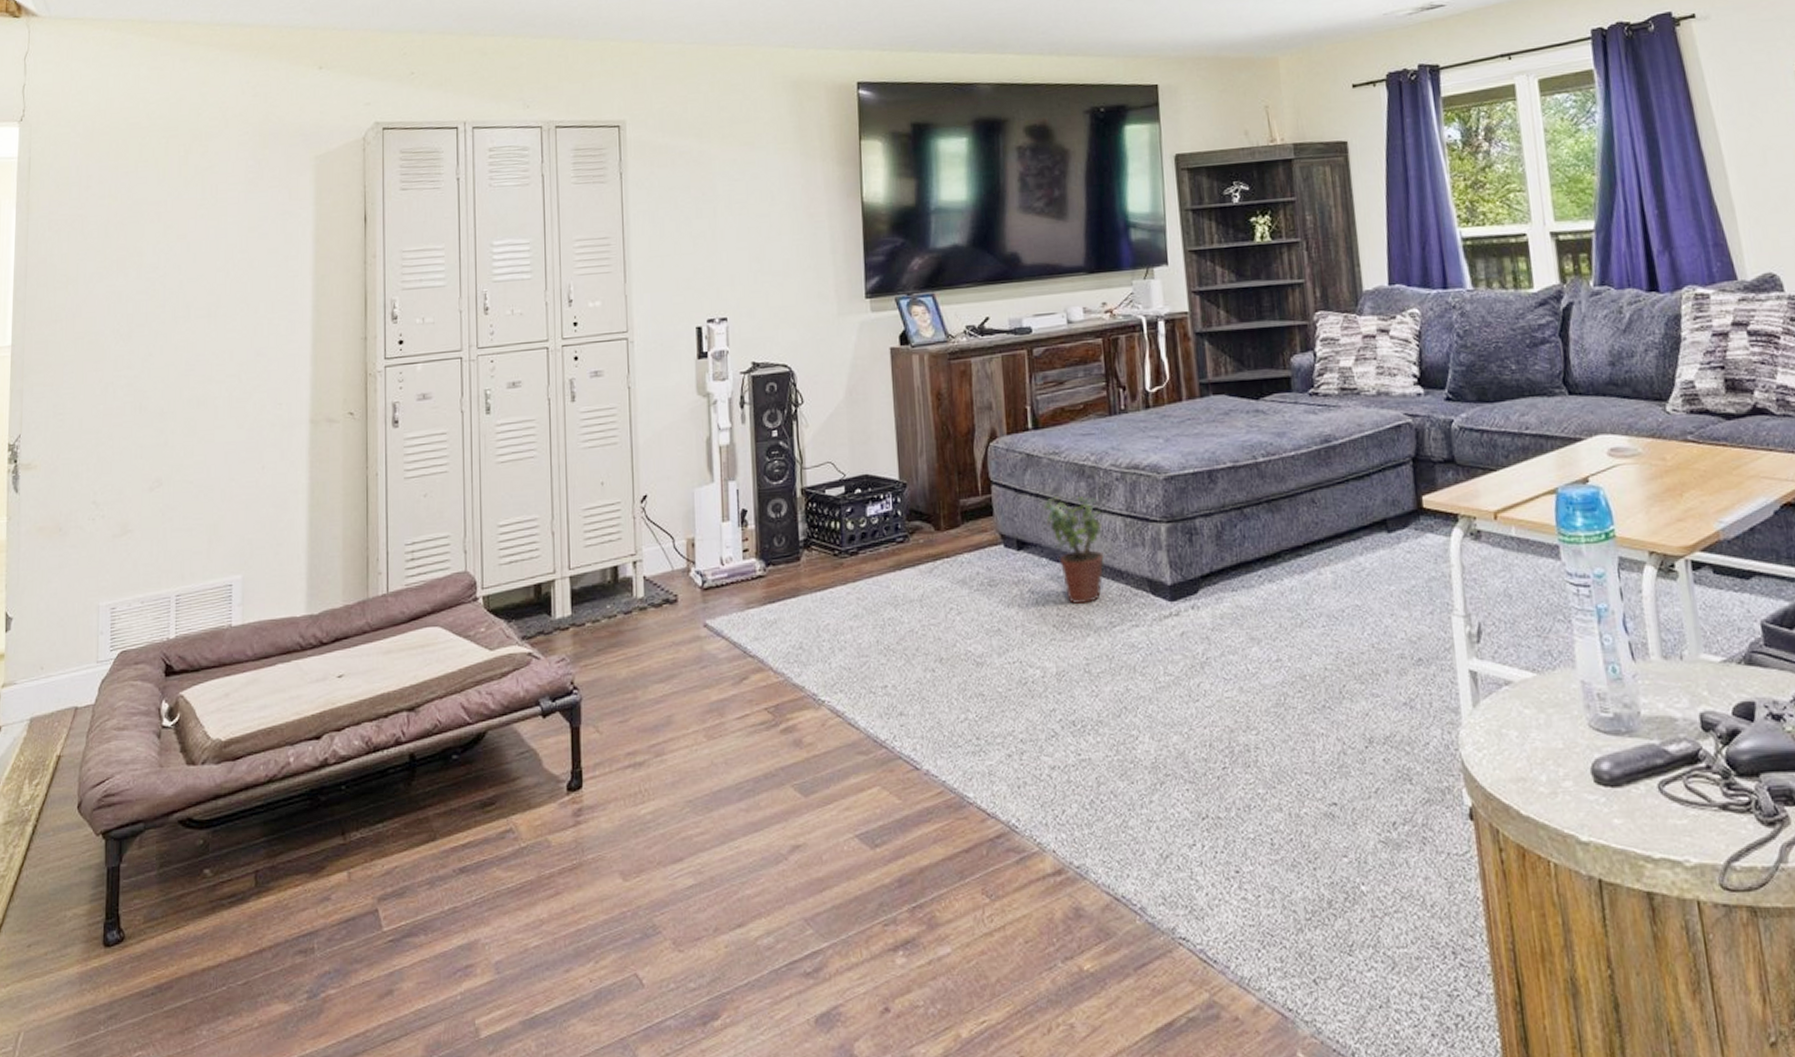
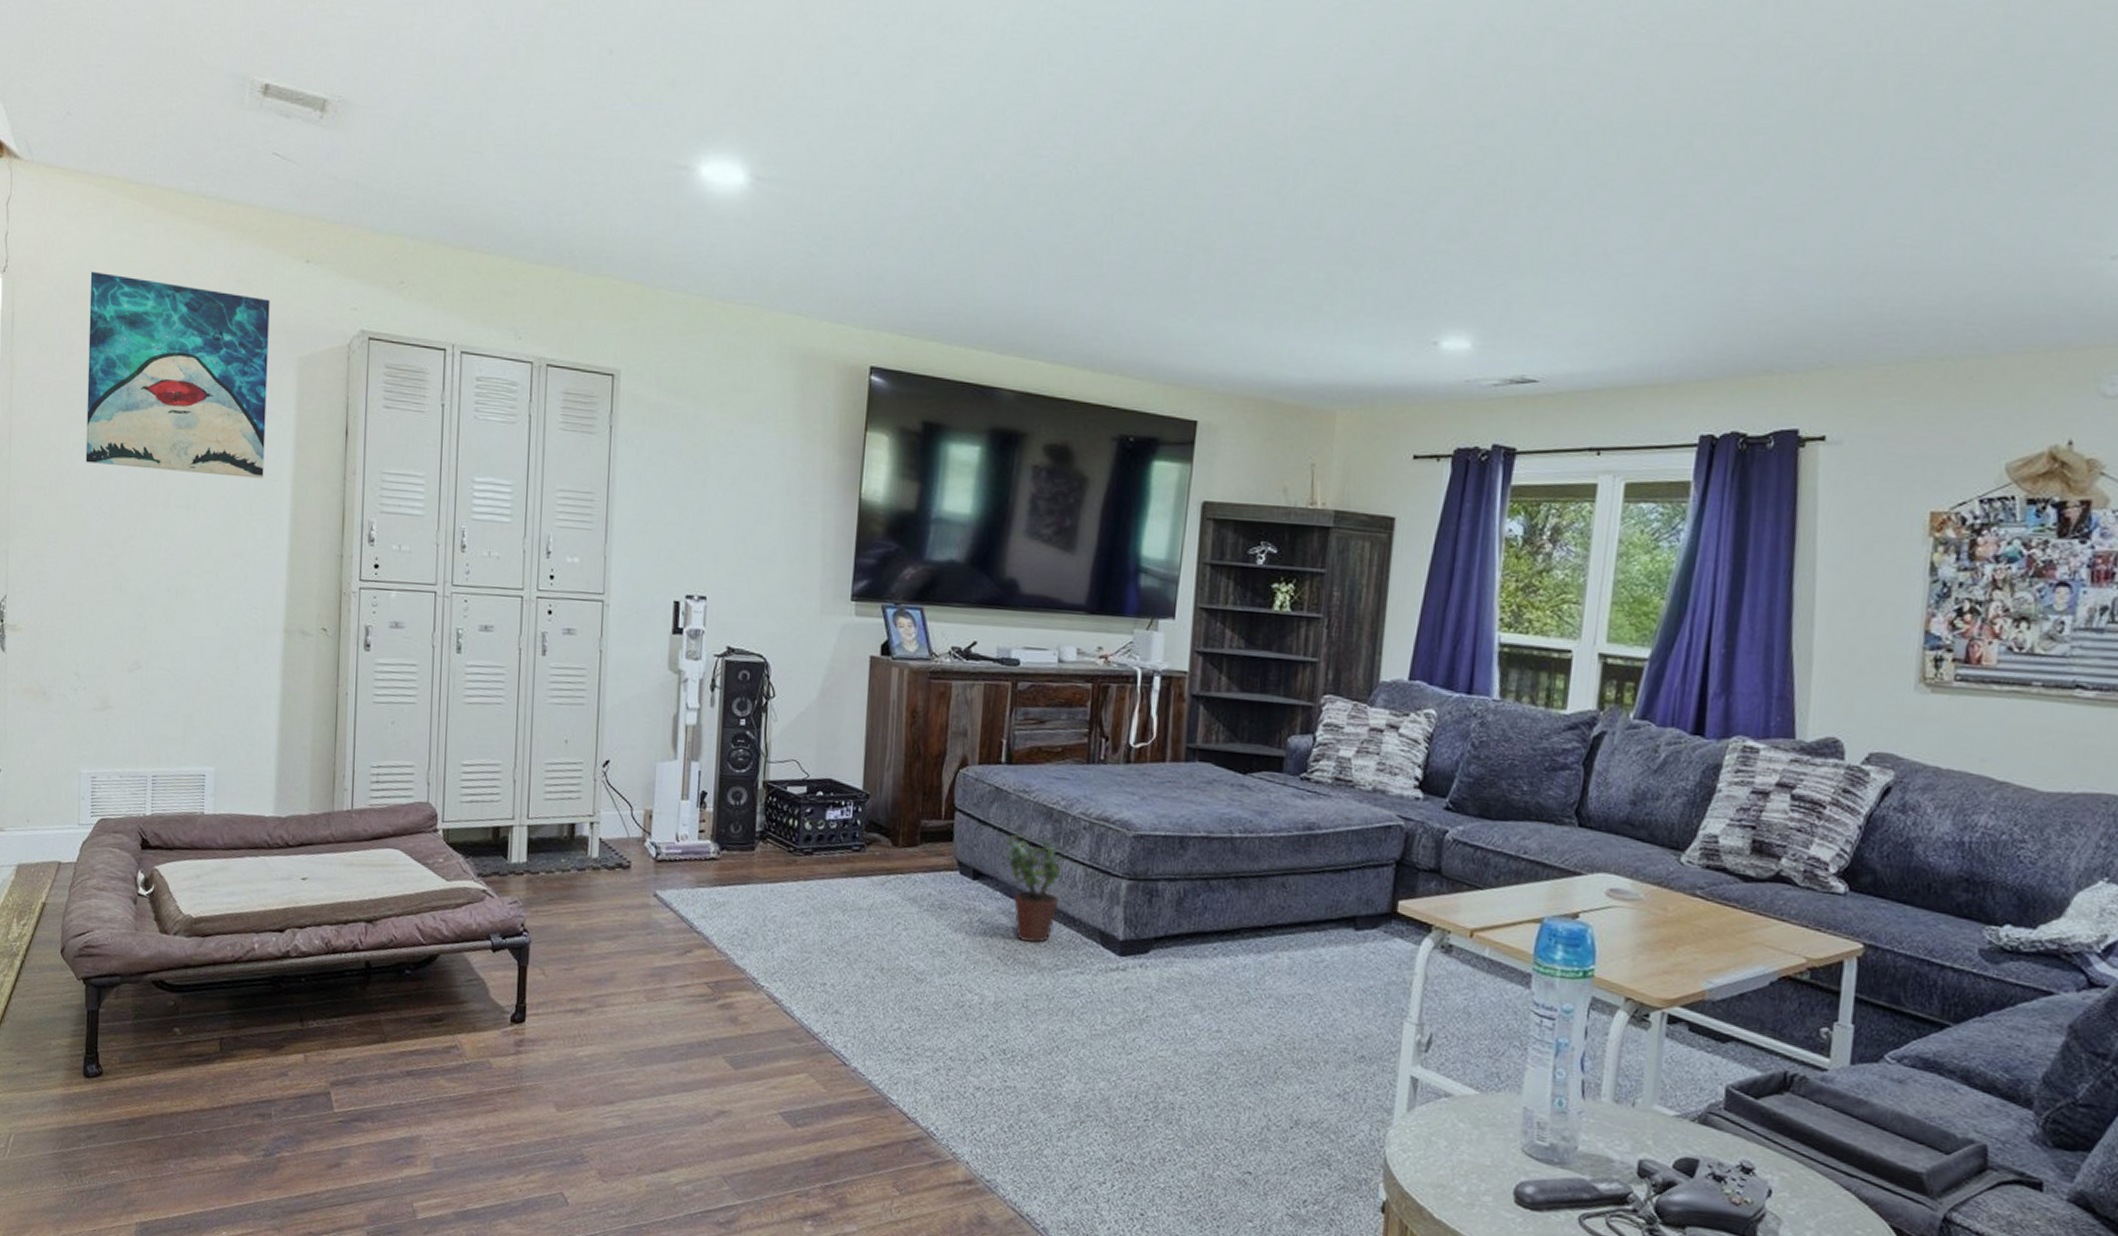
wall art: none [103,107,285,289] -> present [85,271,270,479]

